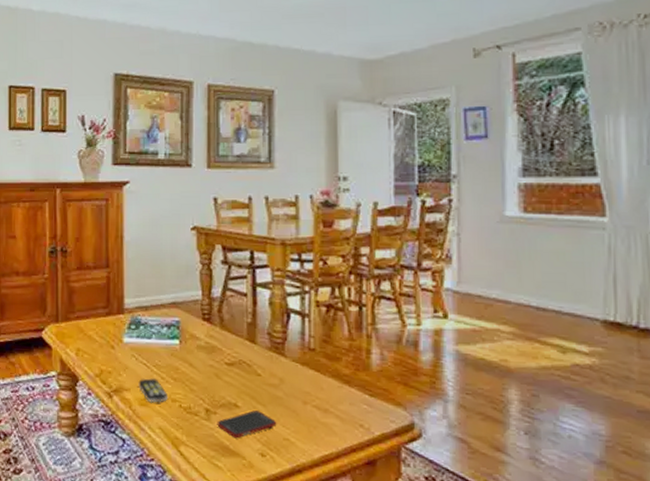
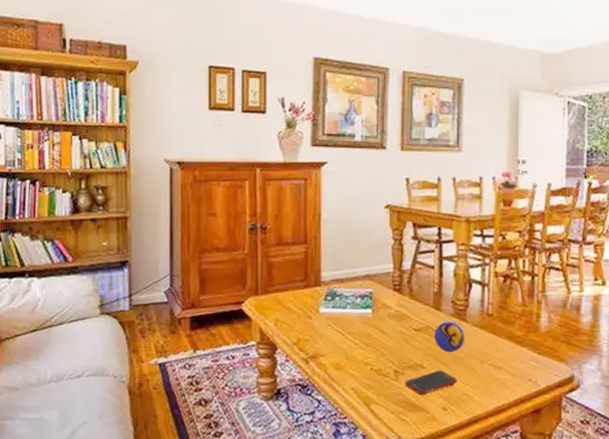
remote control: present [138,378,167,403] -> none [333,344,360,367]
decorative ball: none [249,355,285,391] -> present [435,321,466,353]

